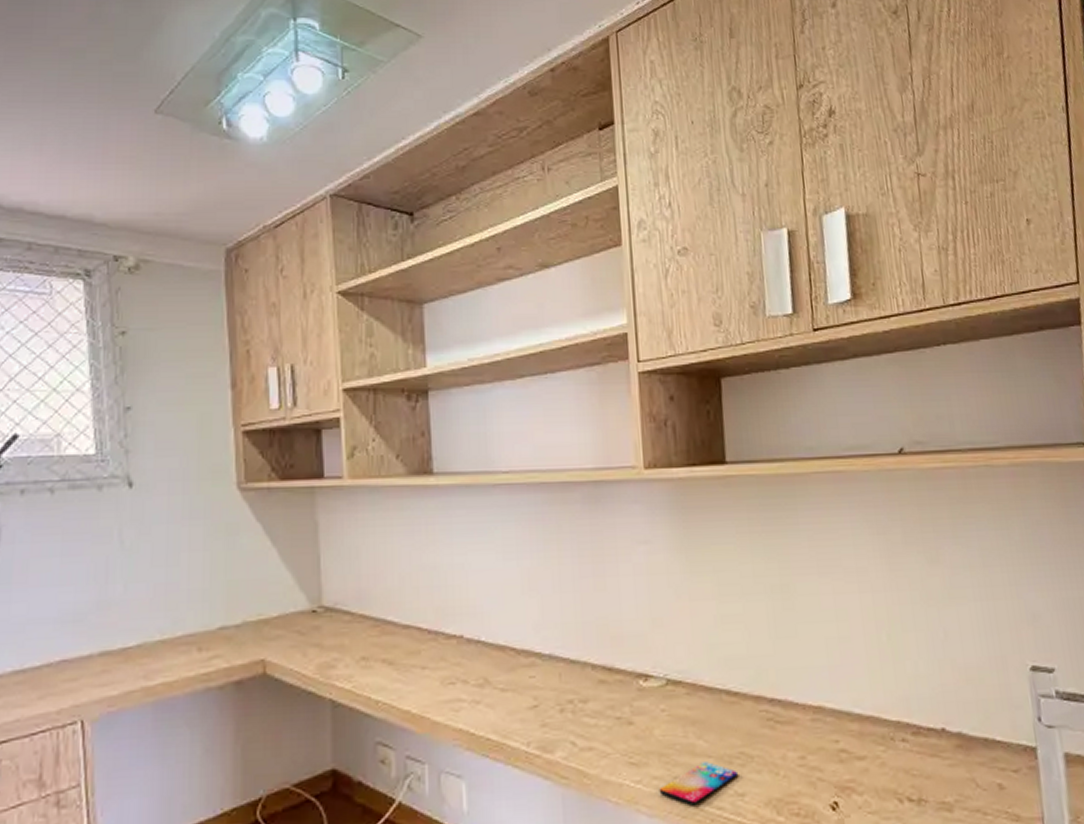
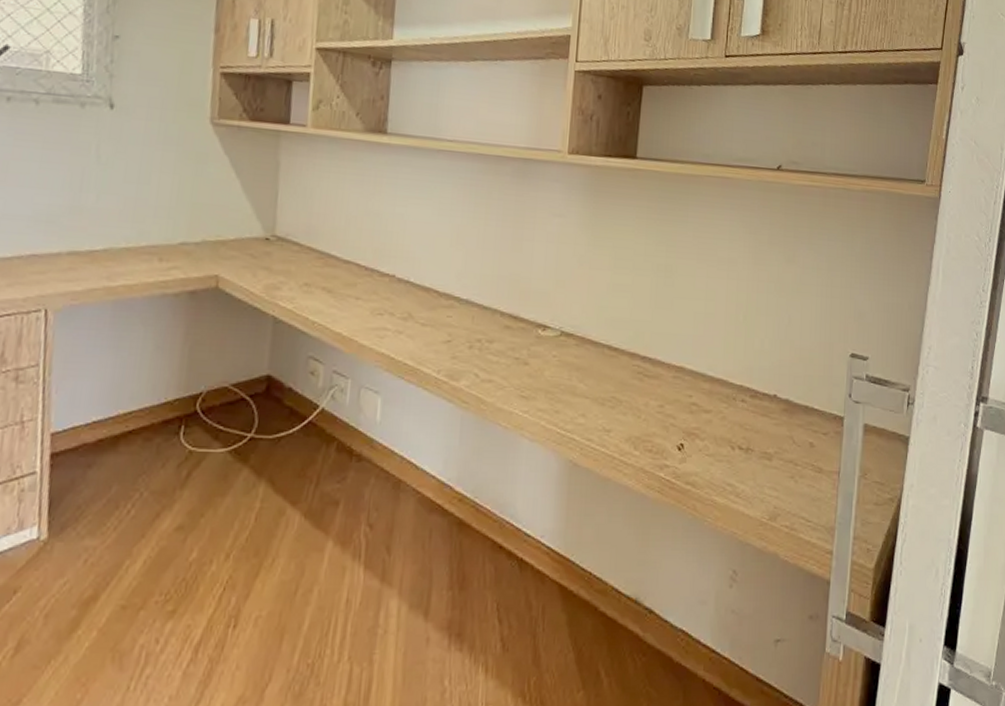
smartphone: present [658,762,738,805] -> none [541,401,607,435]

